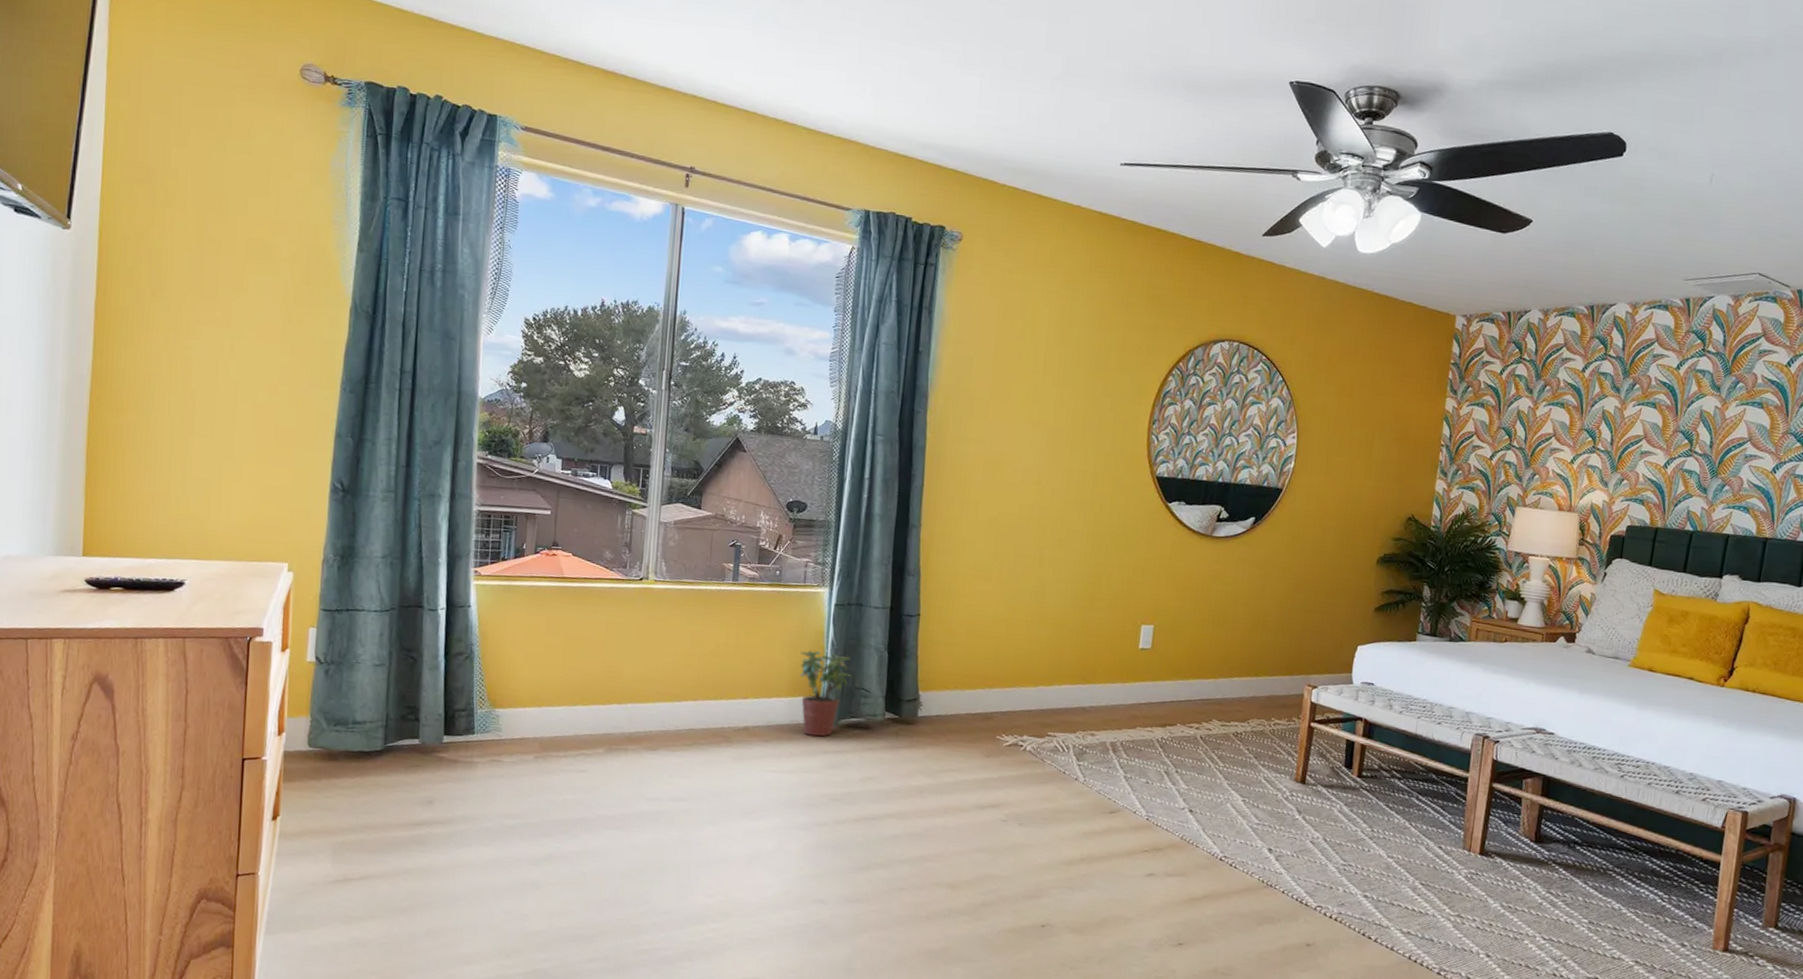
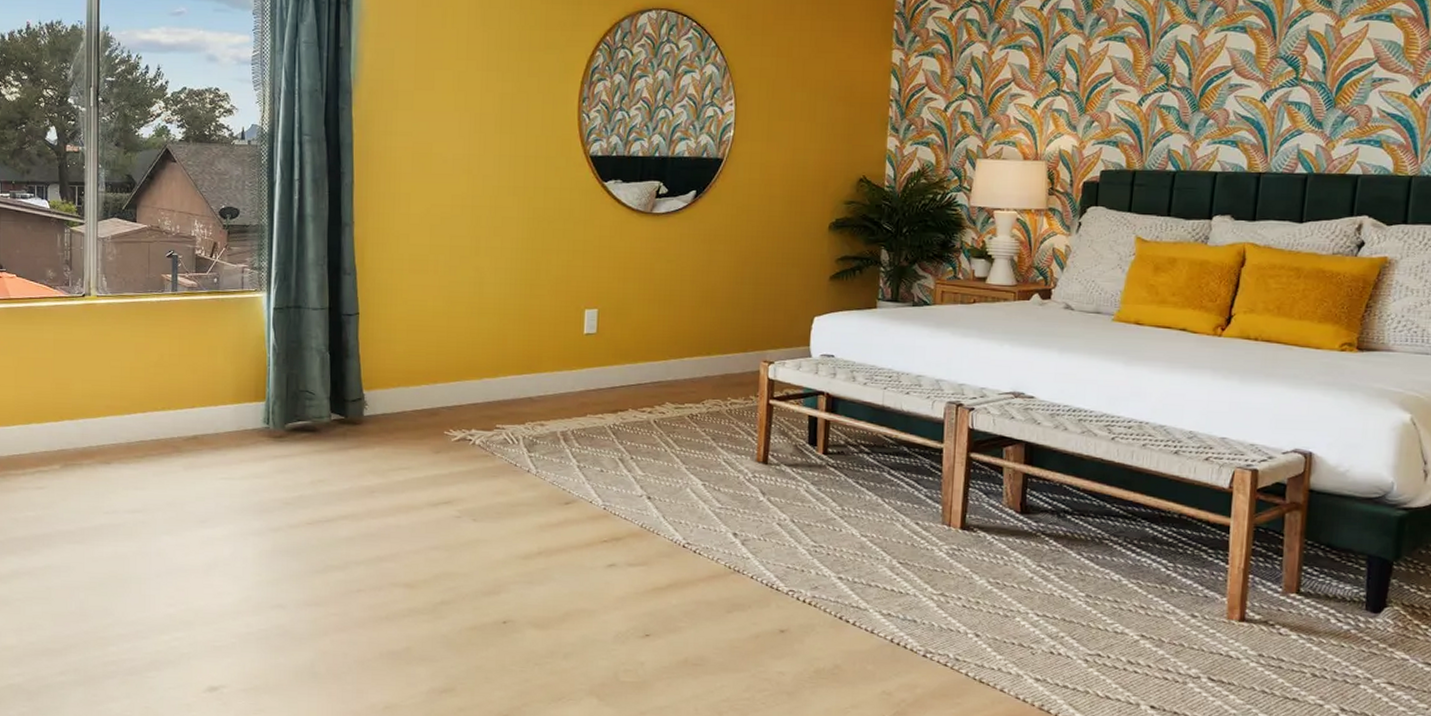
potted plant: present [800,649,852,737] -> none [243,355,296,442]

